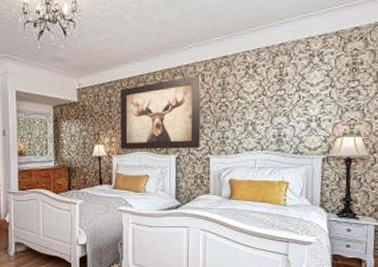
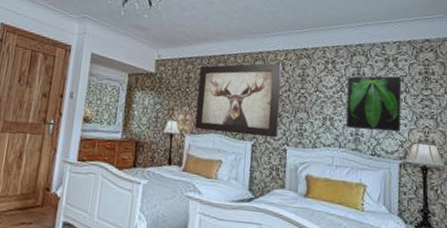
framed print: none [268,71,327,130] -> present [345,75,402,133]

